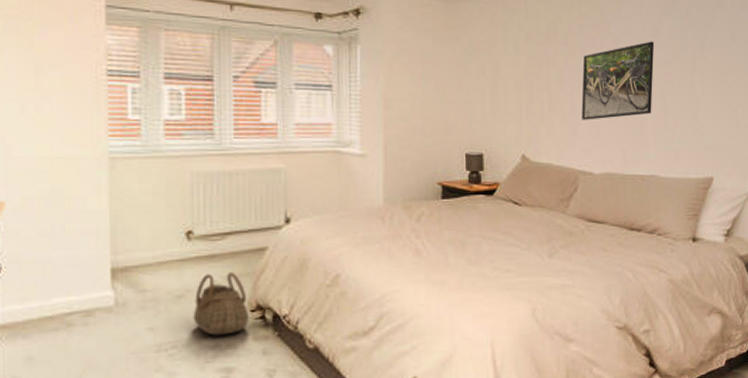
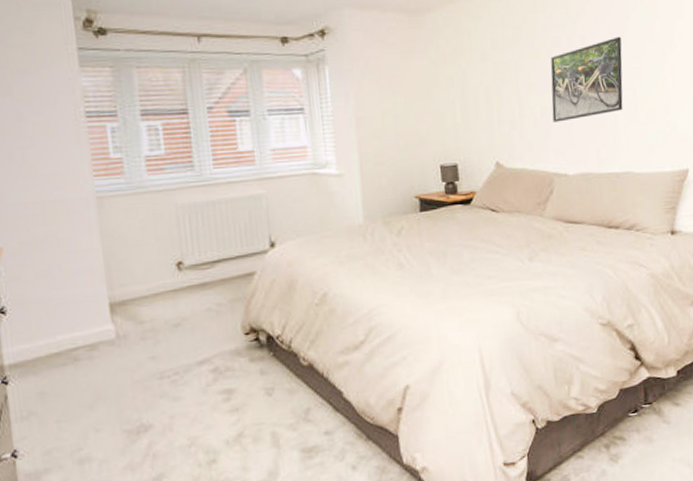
basket: present [193,271,249,336] -> none [191,297,245,360]

